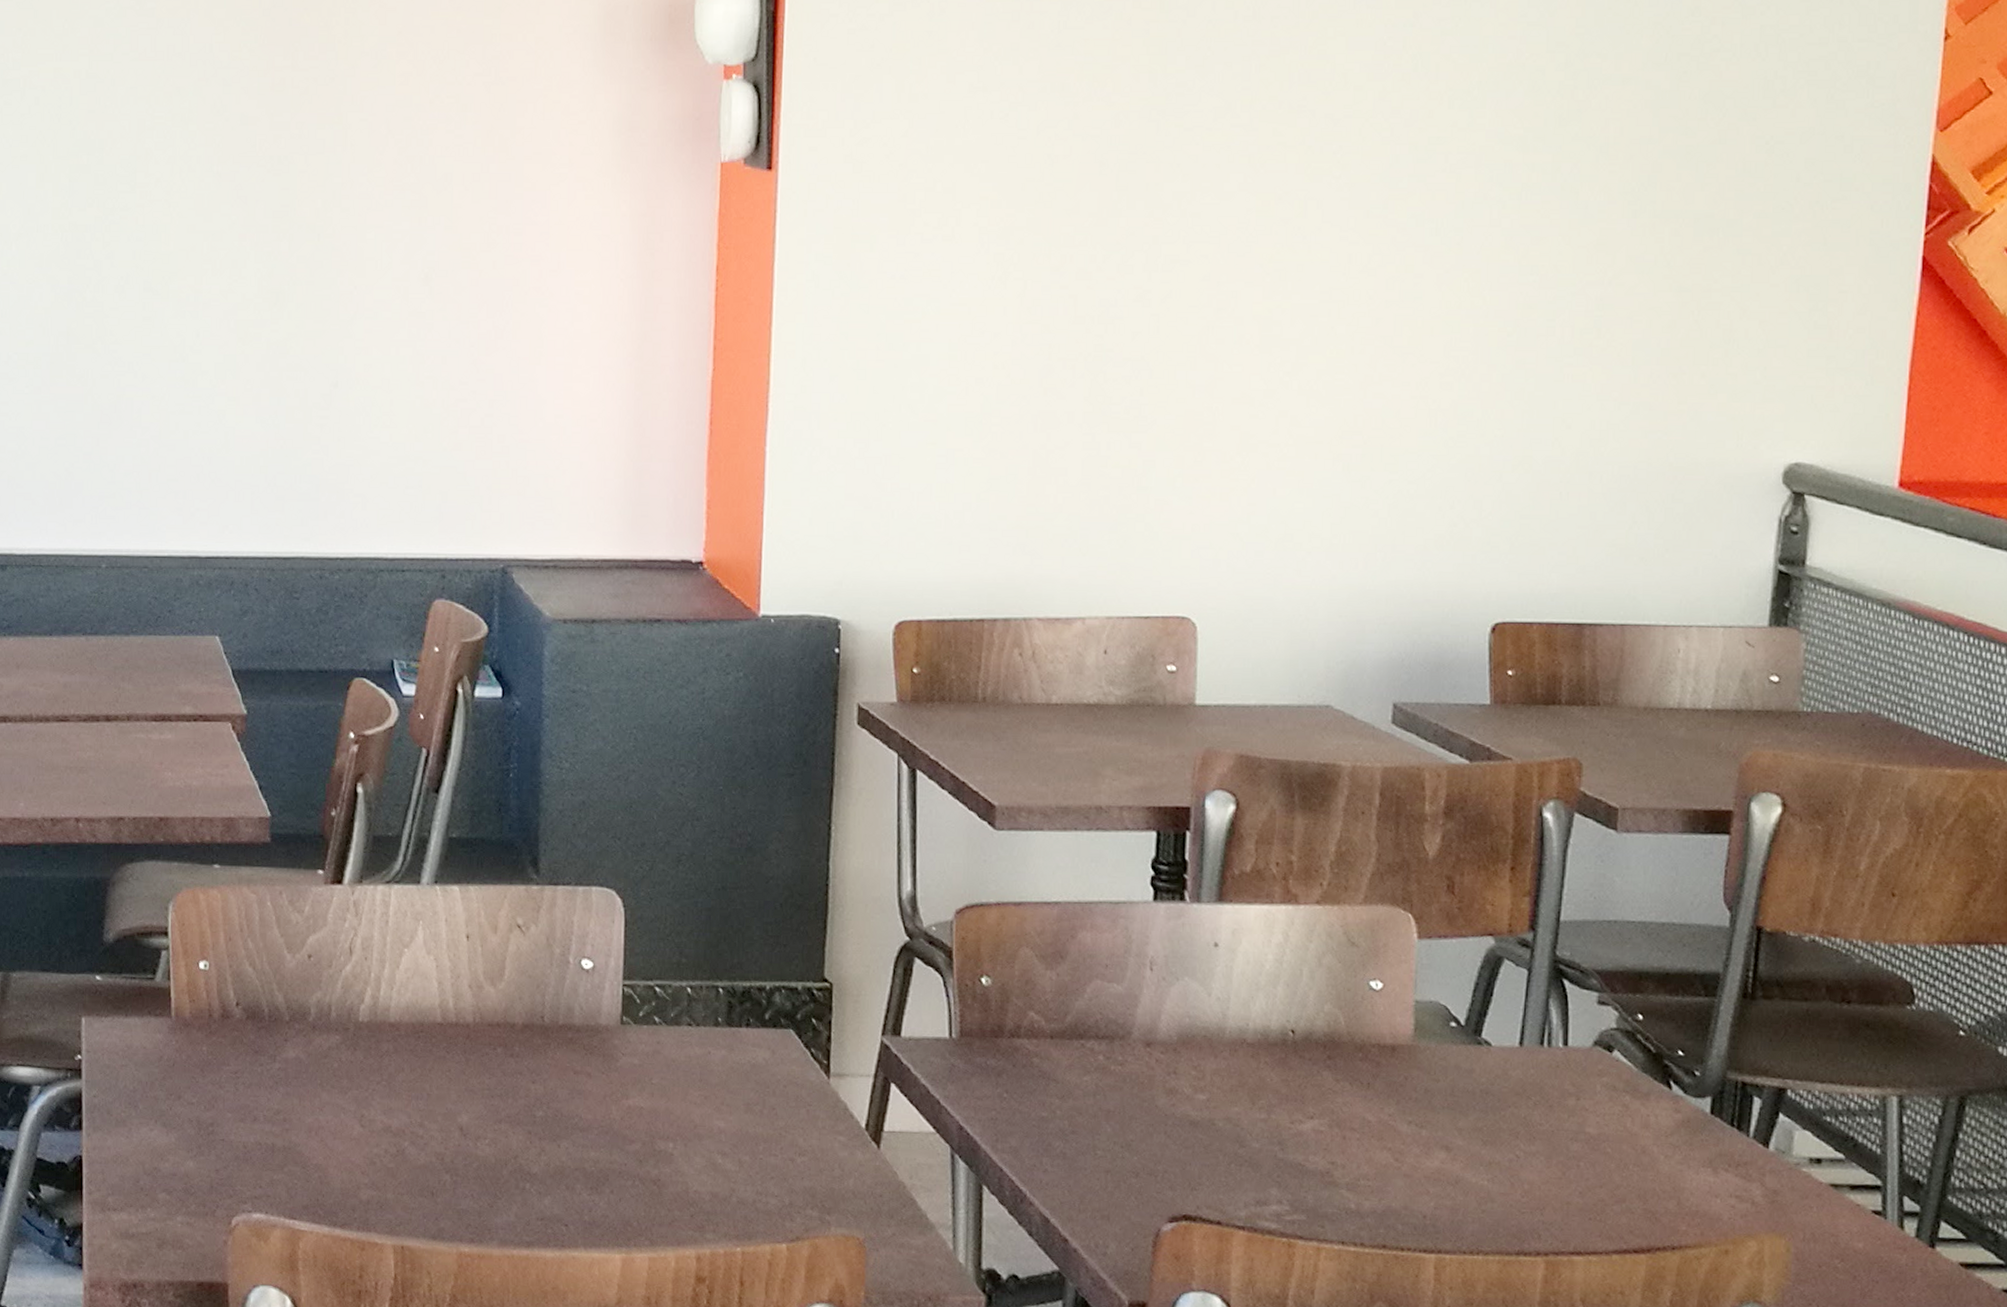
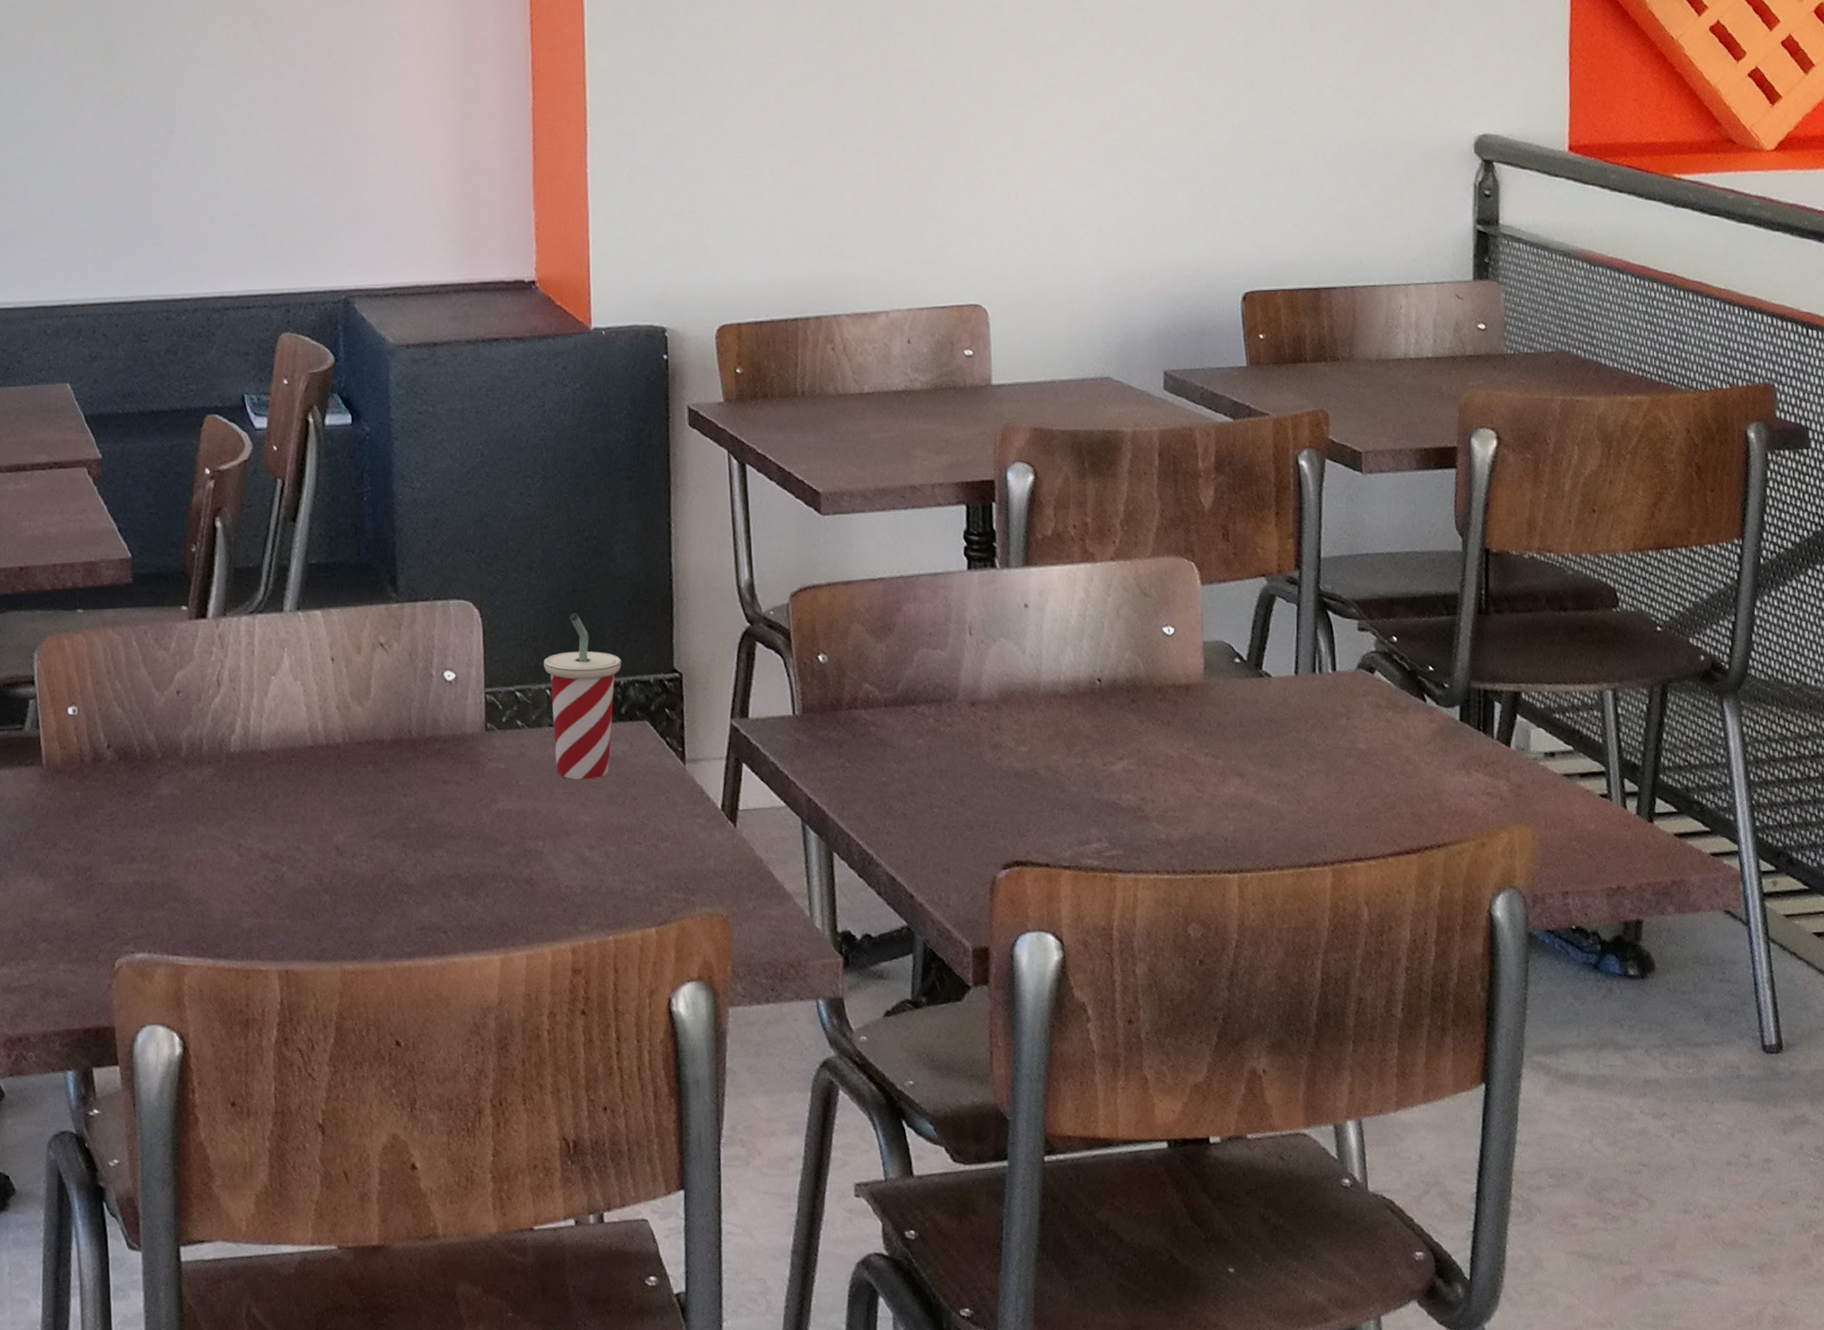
beverage cup: none [686,910,769,1083] -> present [543,612,622,779]

